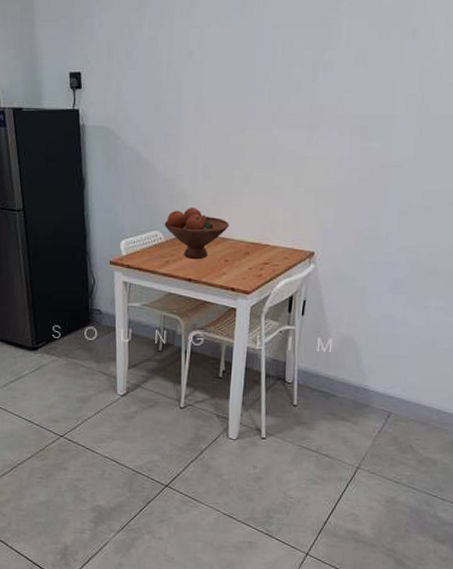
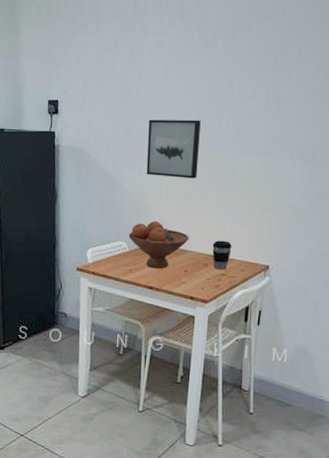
wall art: none [181,91,240,159] -> present [146,119,201,179]
coffee cup: none [254,226,275,258] -> present [212,240,232,270]

